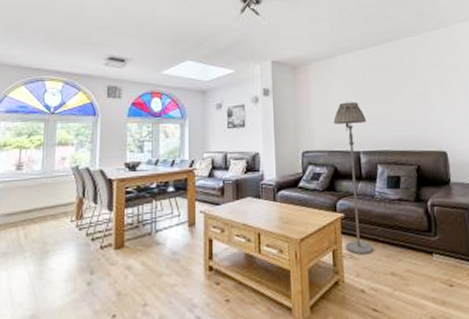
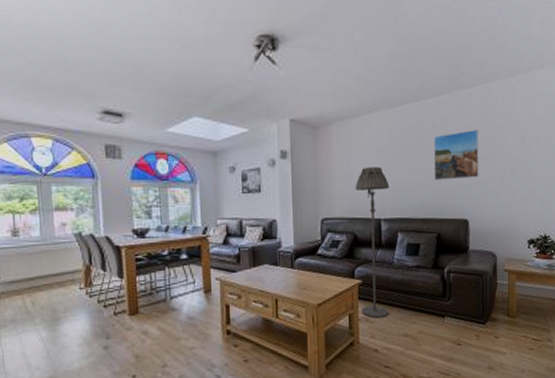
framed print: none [405,67,453,114] -> present [433,130,479,180]

